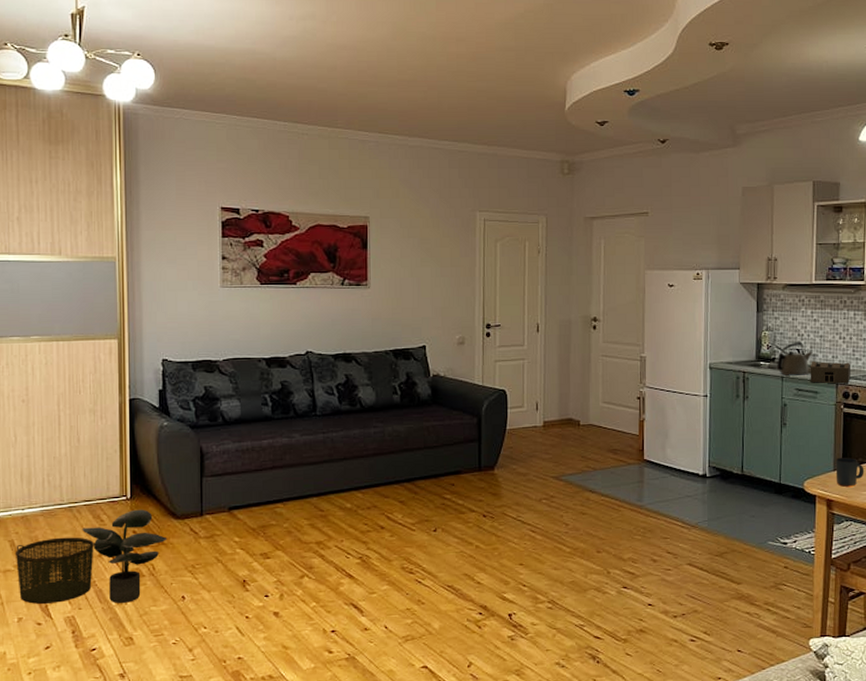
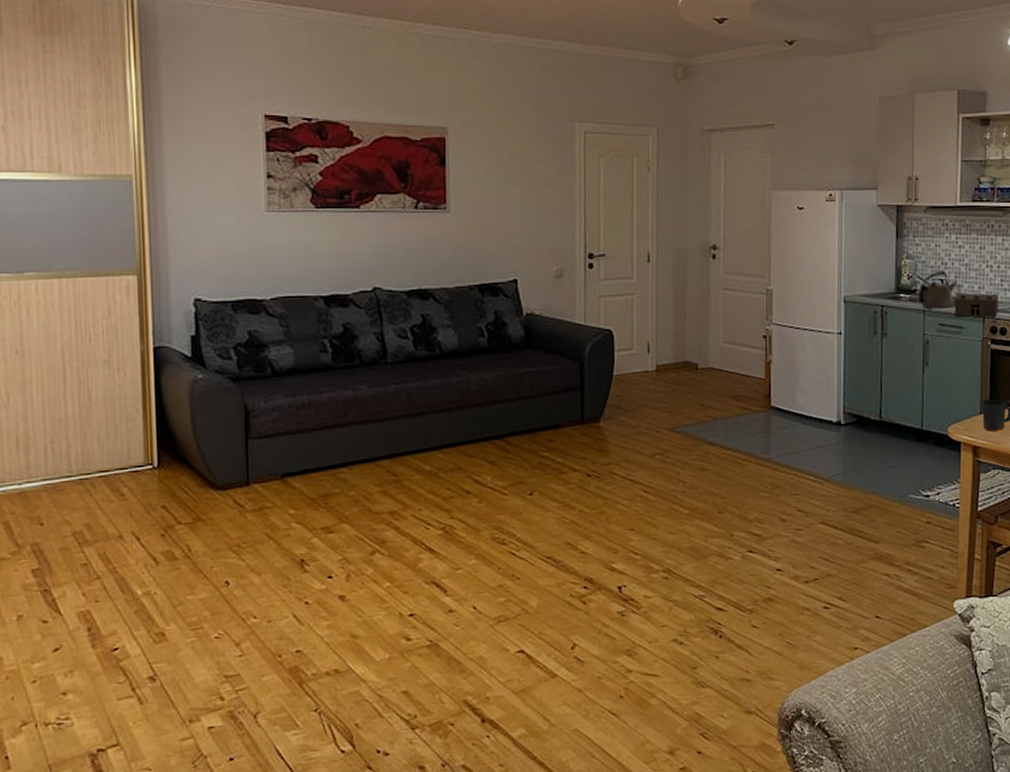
basket: present [15,537,94,604] -> none [11,515,113,598]
potted plant: present [82,509,168,603] -> none [97,479,206,593]

